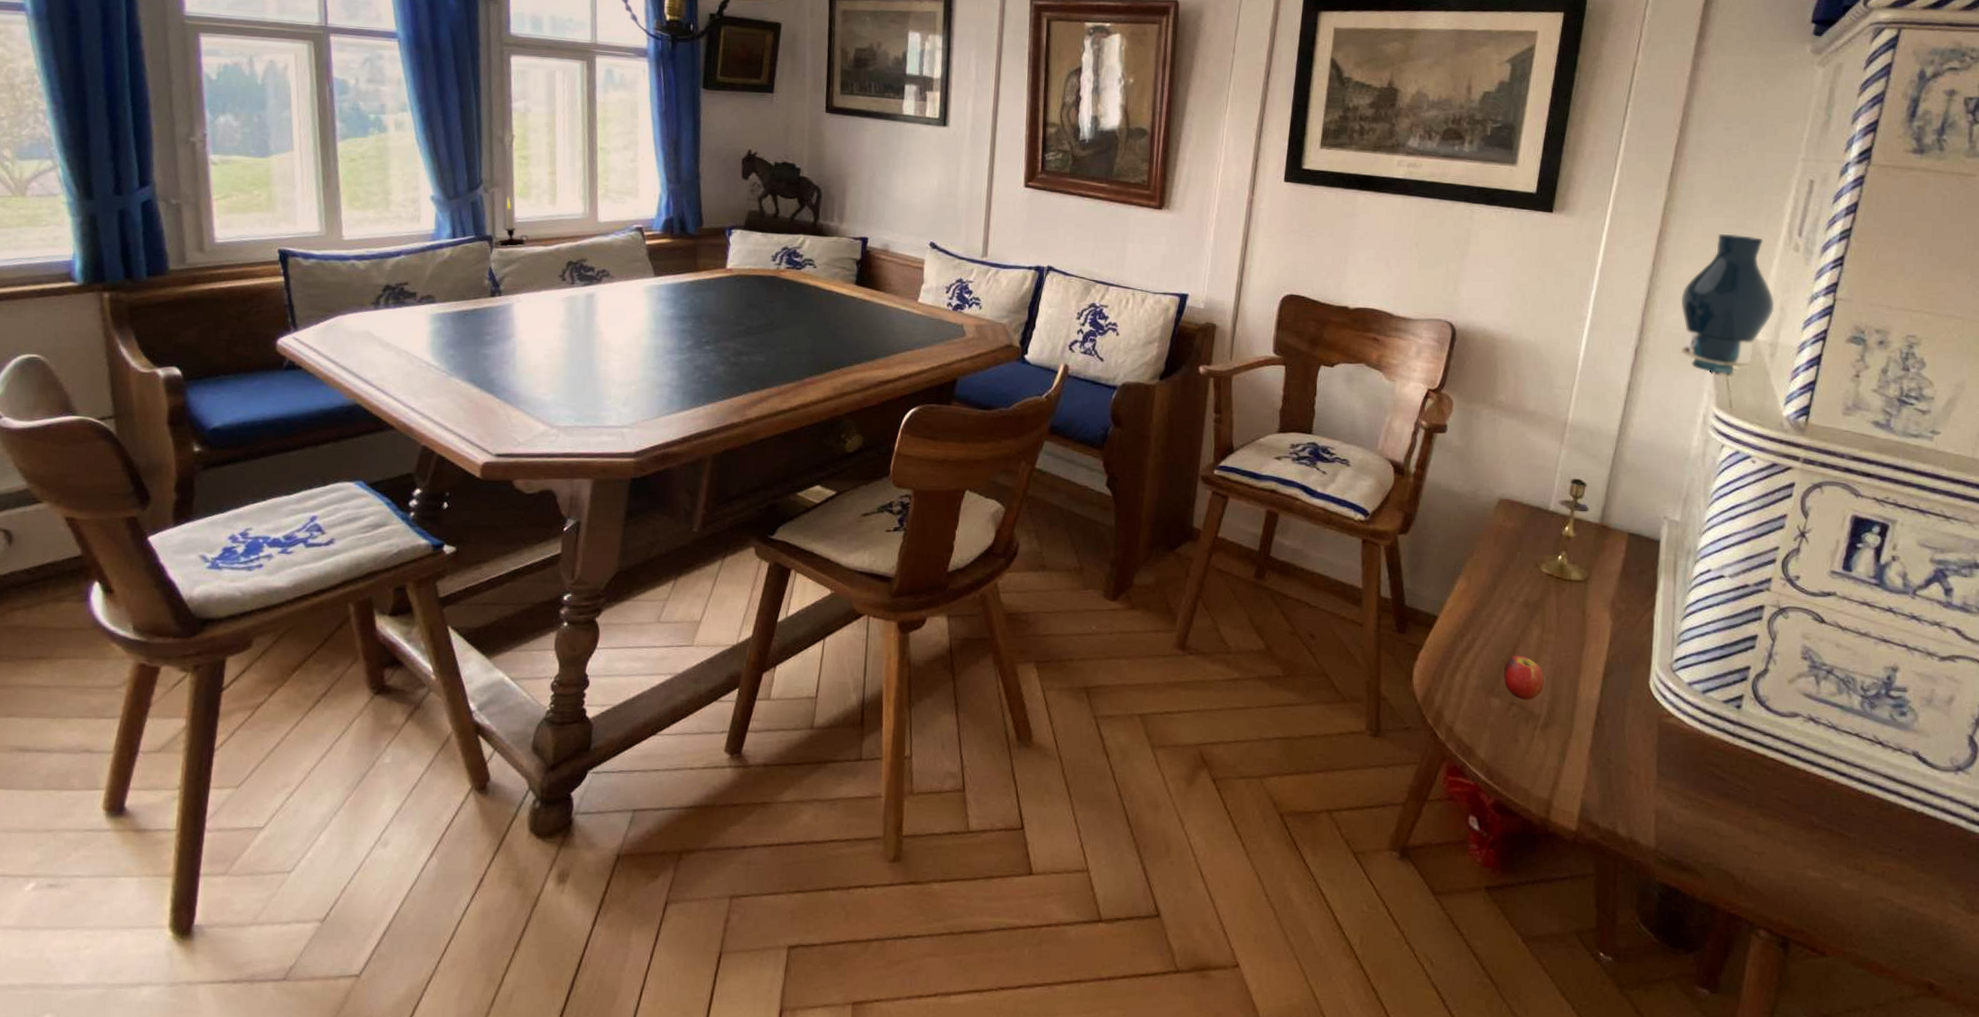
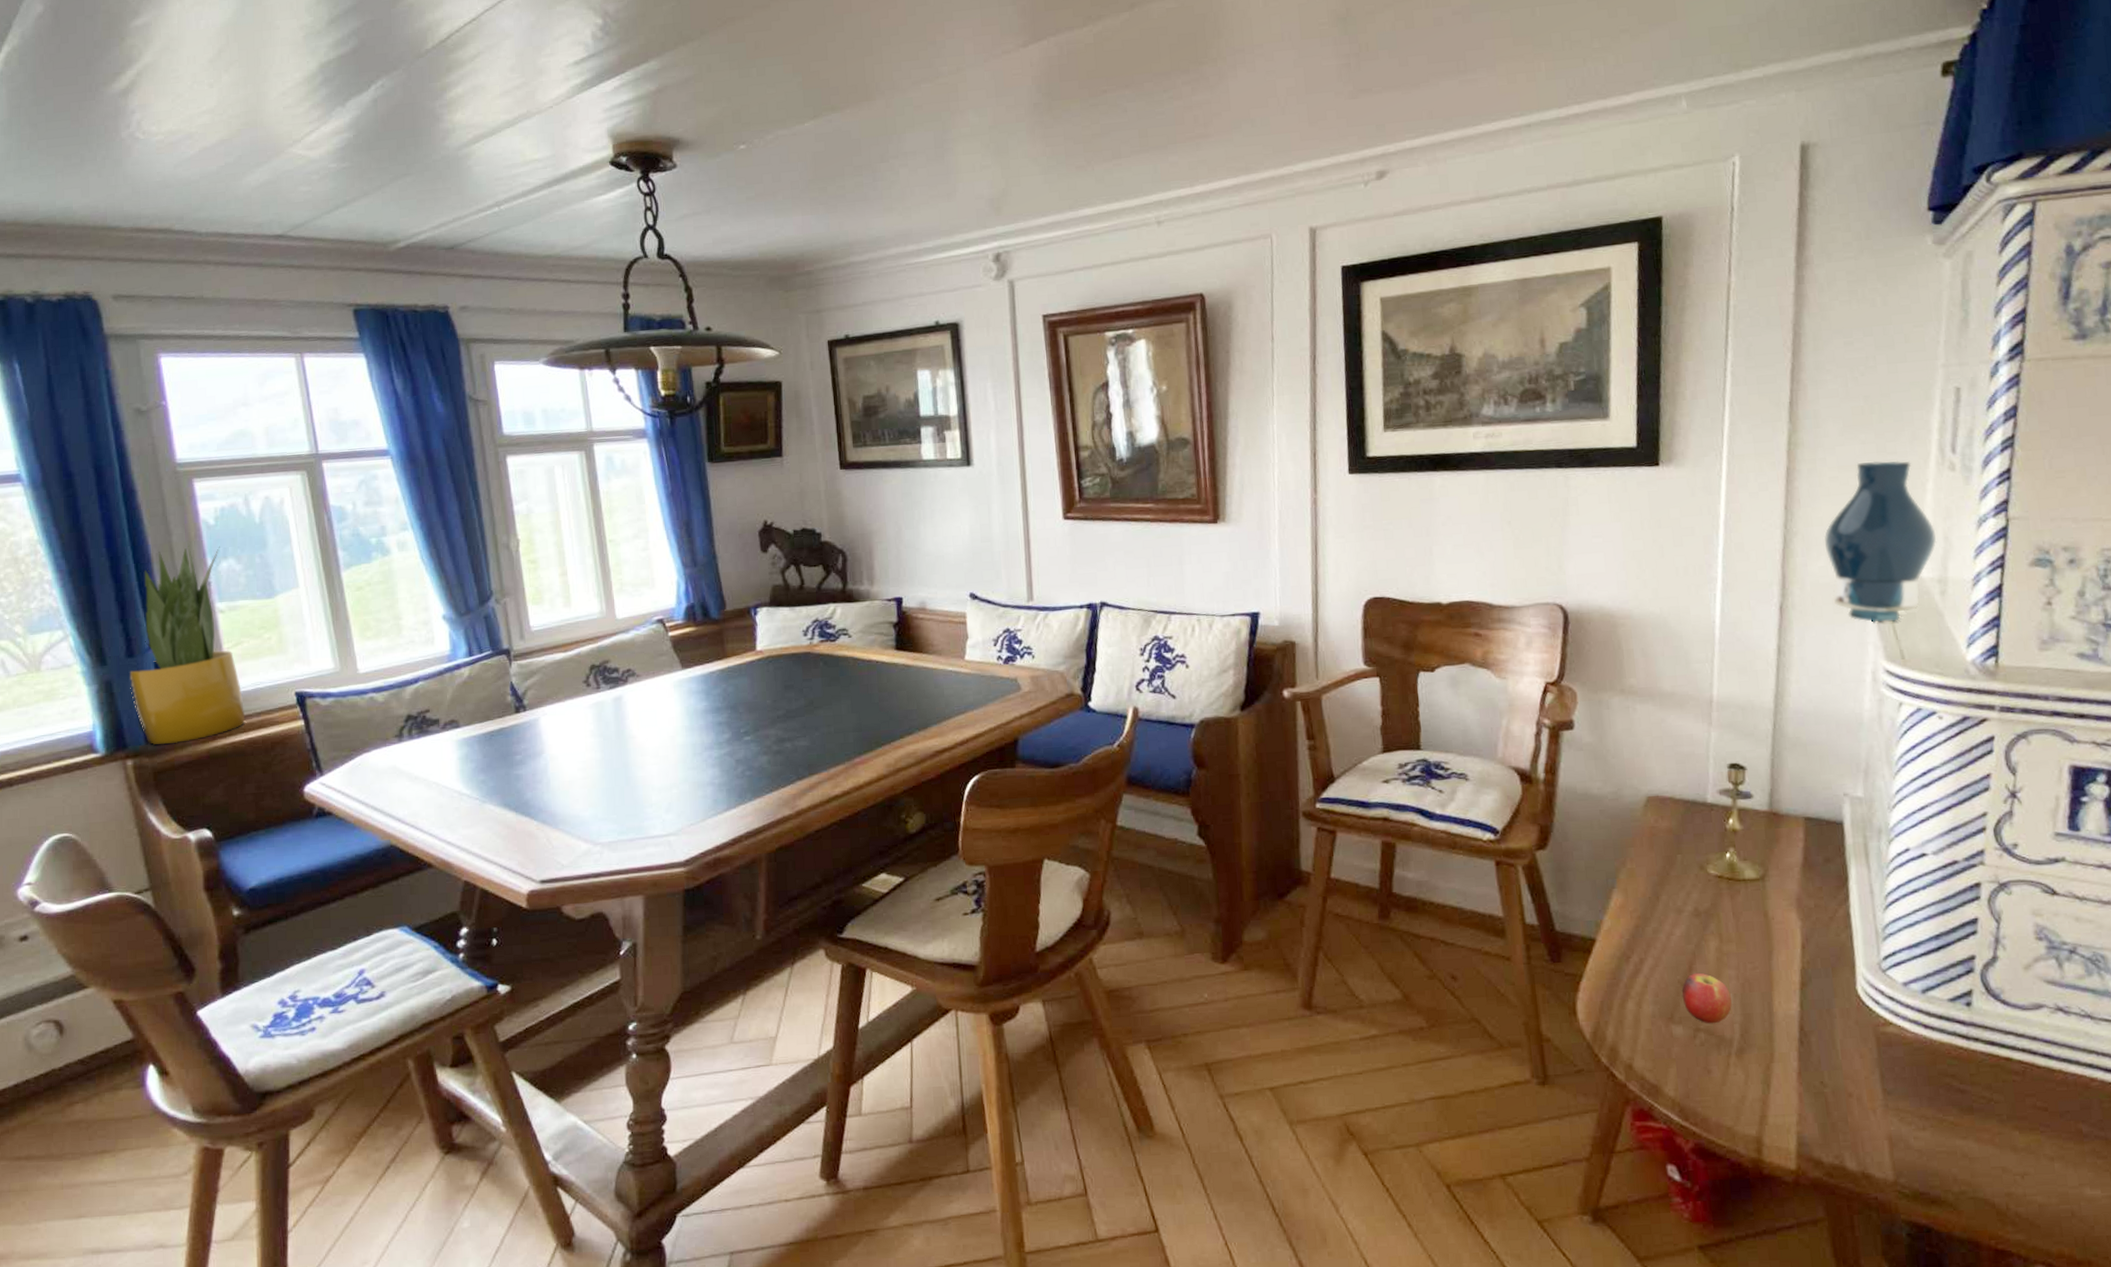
planter: none [114,92,227,283] -> present [129,541,246,745]
candle: present [498,197,529,246] -> none [516,605,547,657]

